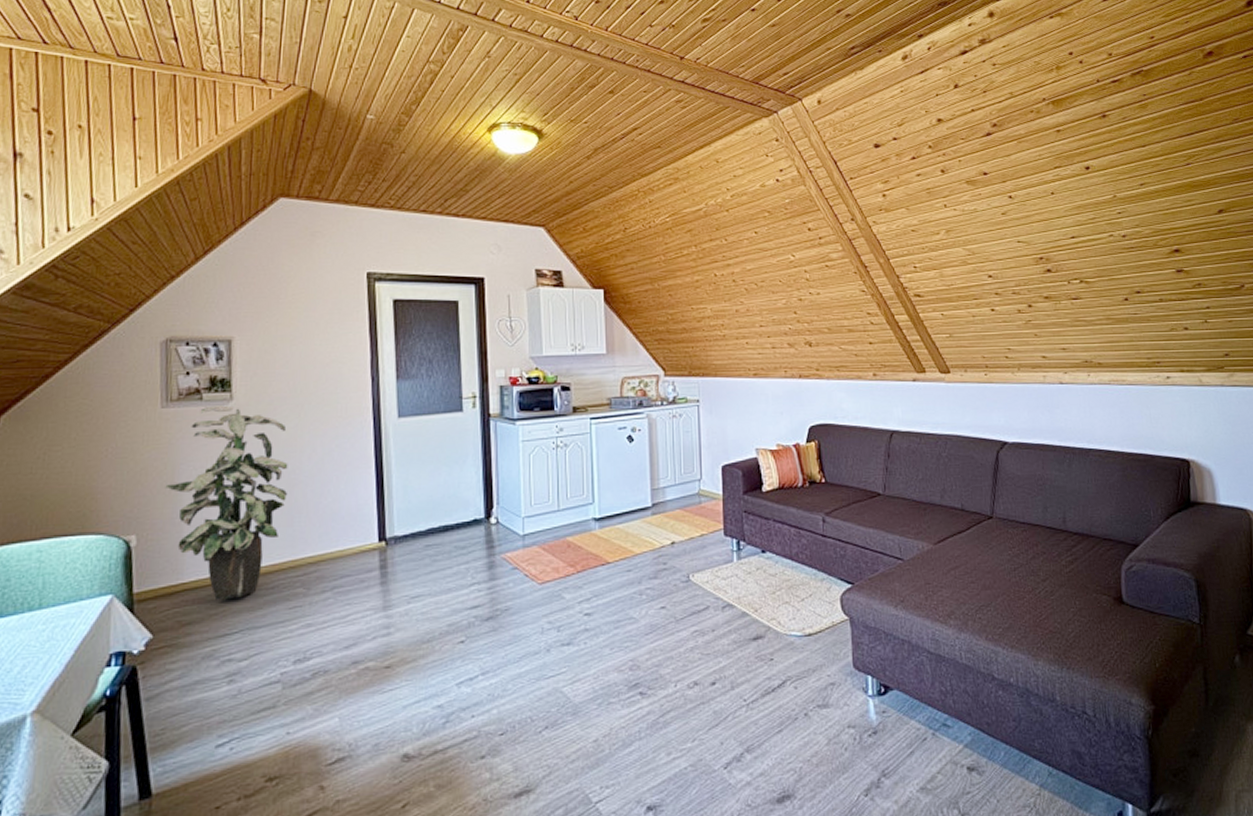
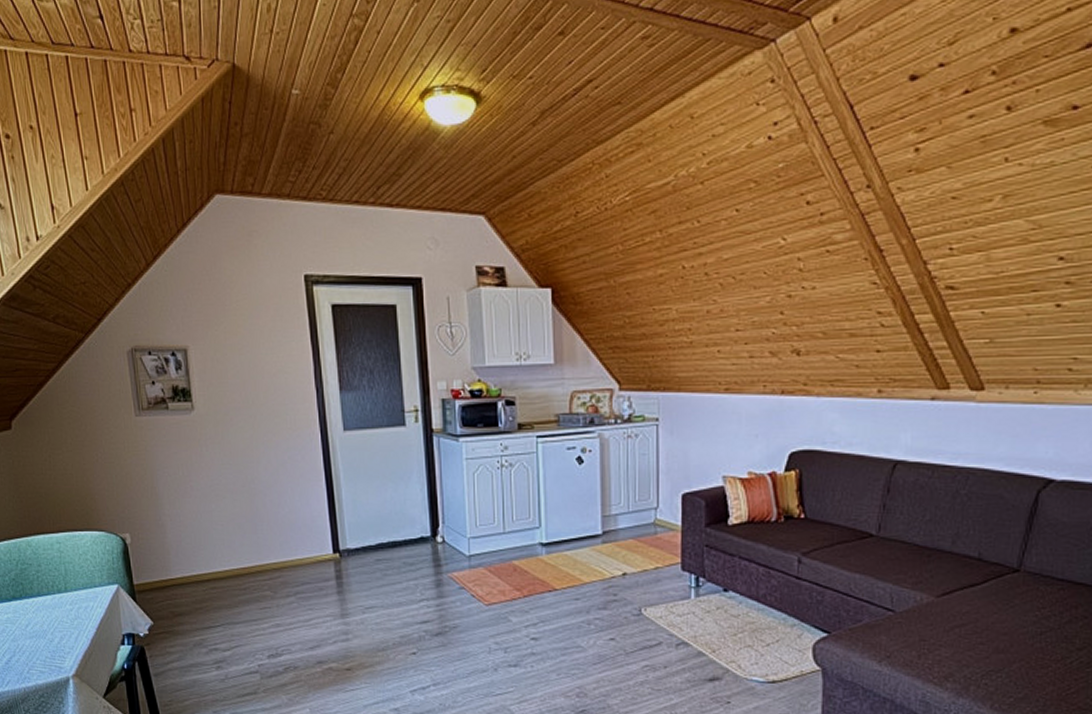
indoor plant: present [165,405,288,600] -> none [147,415,250,597]

